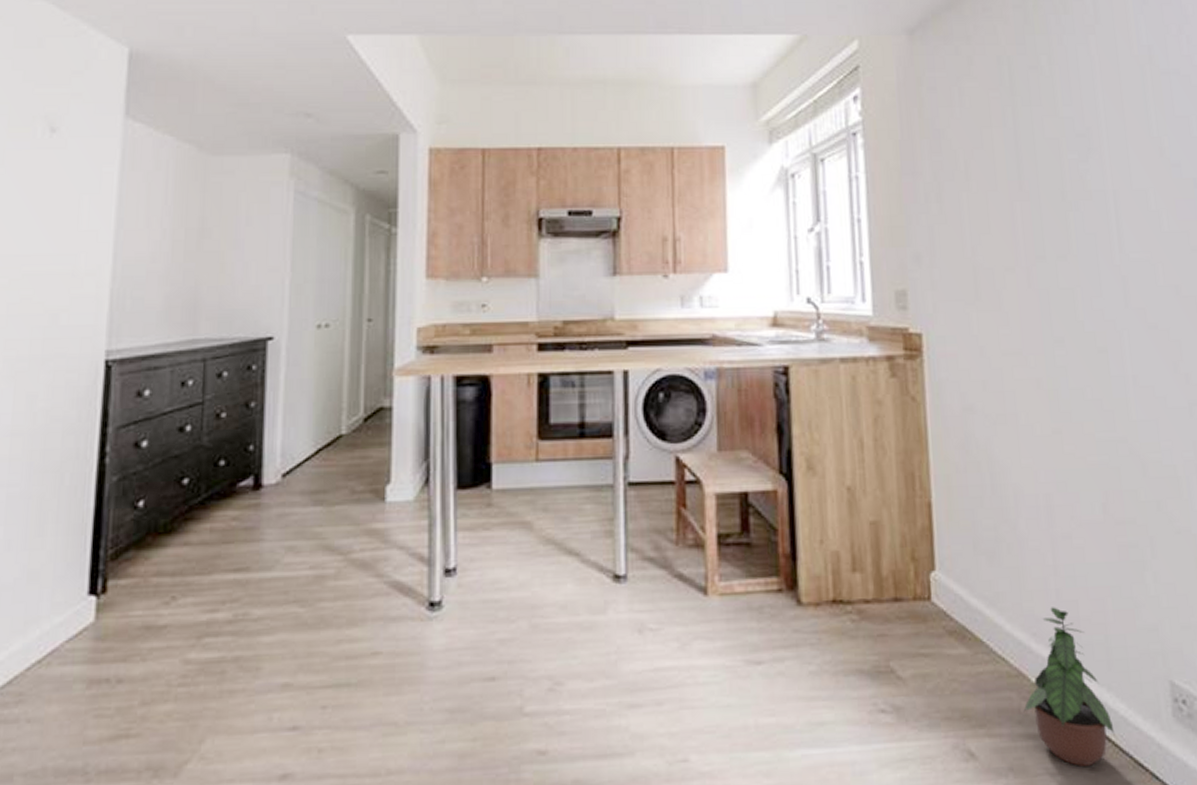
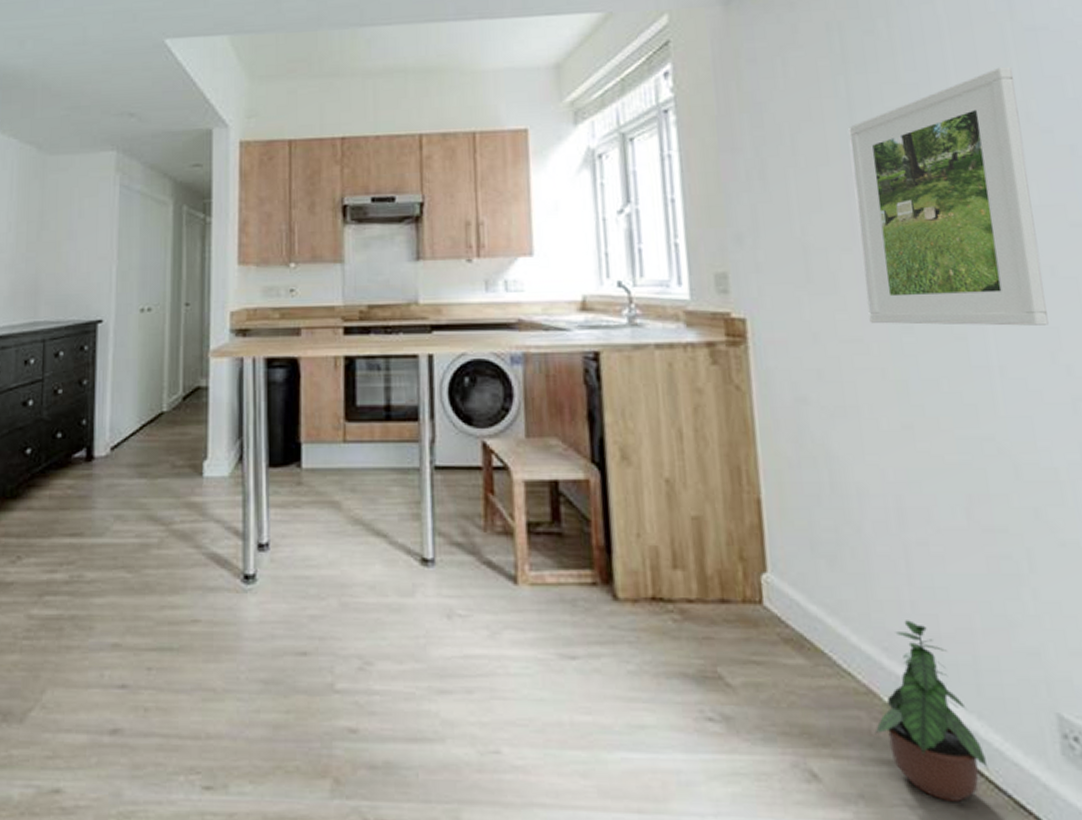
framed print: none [1014,106,1173,340] -> present [848,66,1049,326]

